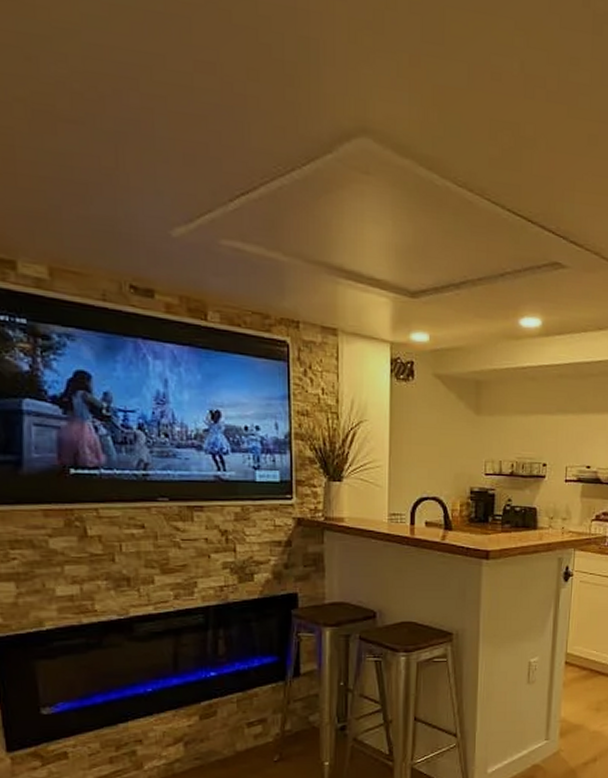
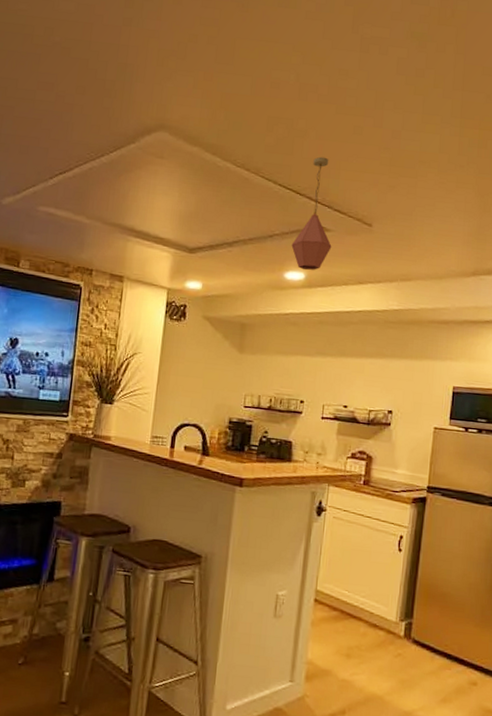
pendant light: none [525,174,569,316] -> present [291,156,332,271]

